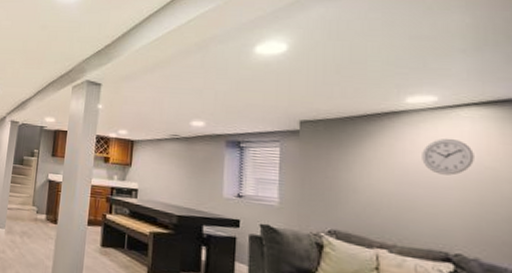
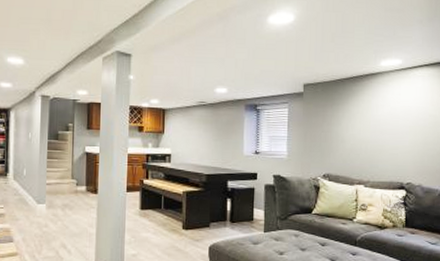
wall clock: present [422,138,474,176] -> none [389,93,423,123]

